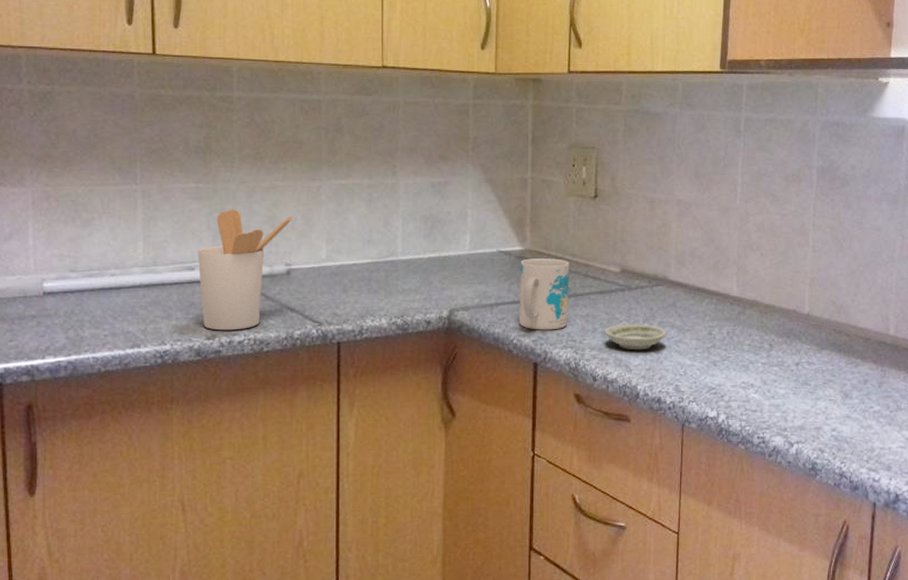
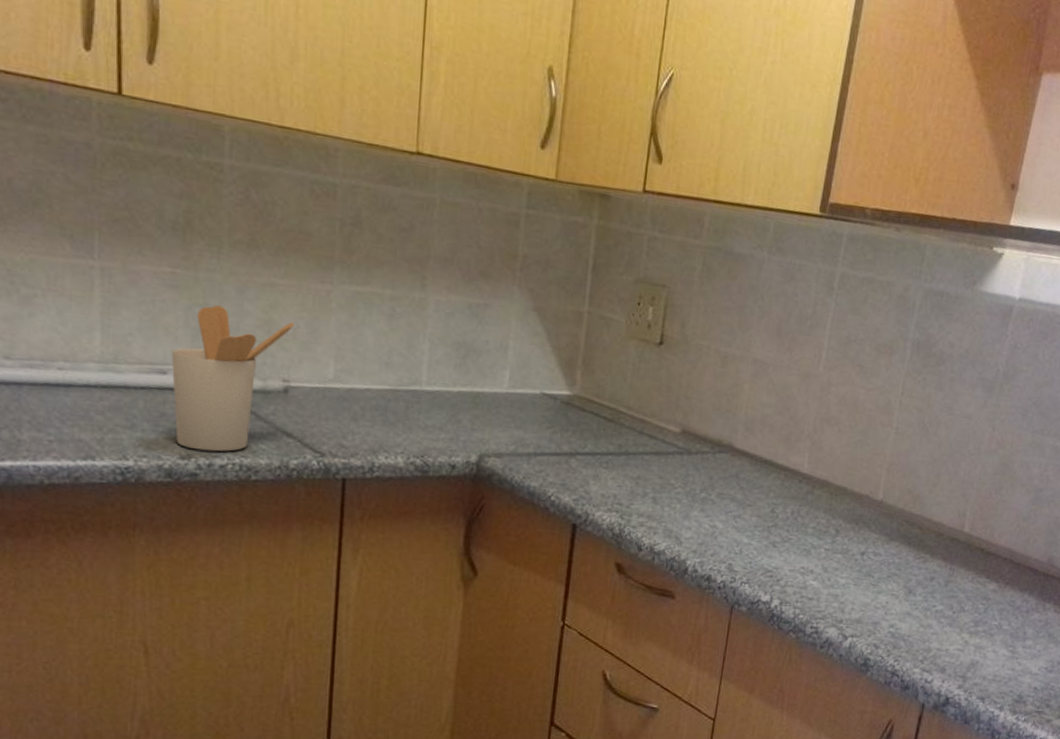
mug: present [520,259,569,330] -> none [560,406,624,490]
saucer: present [604,324,667,351] -> none [655,491,725,522]

